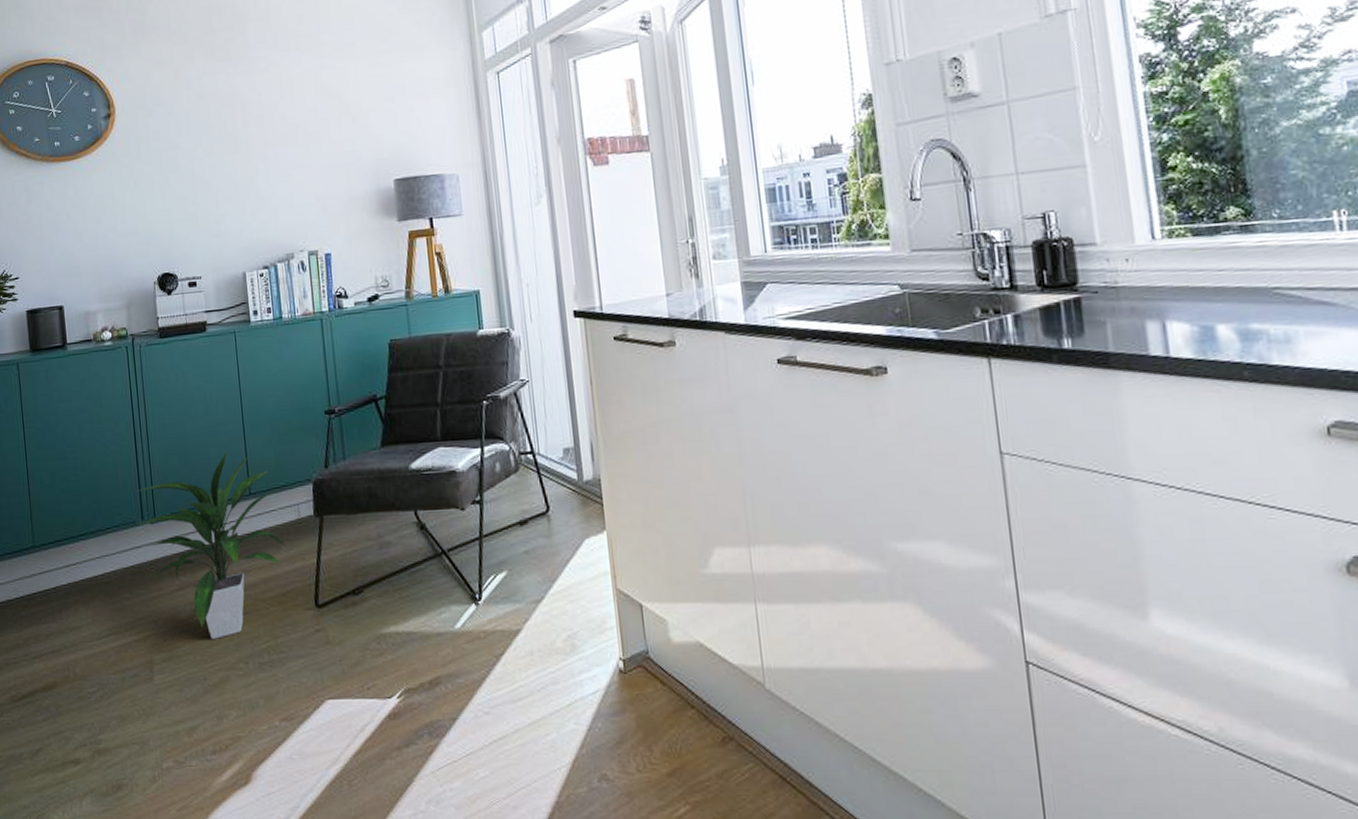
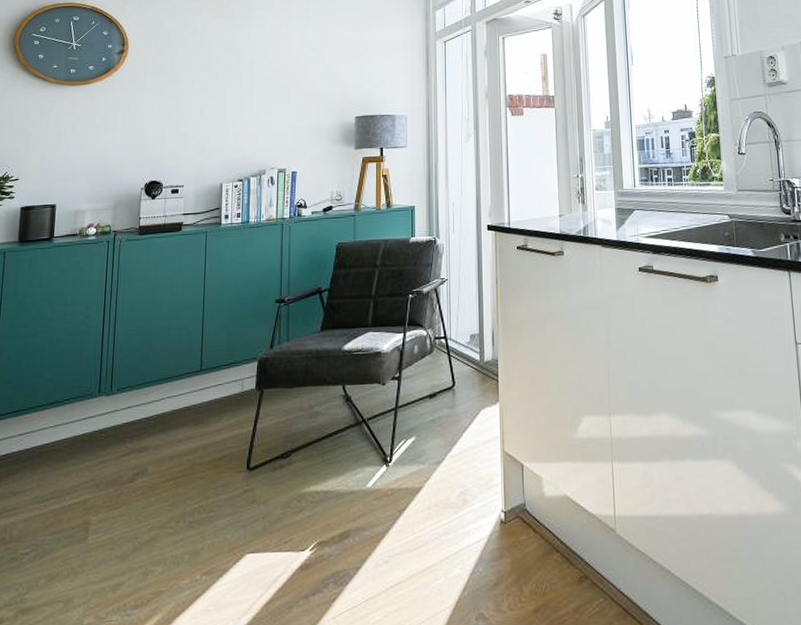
indoor plant: present [137,452,287,639] -> none [94,333,228,500]

